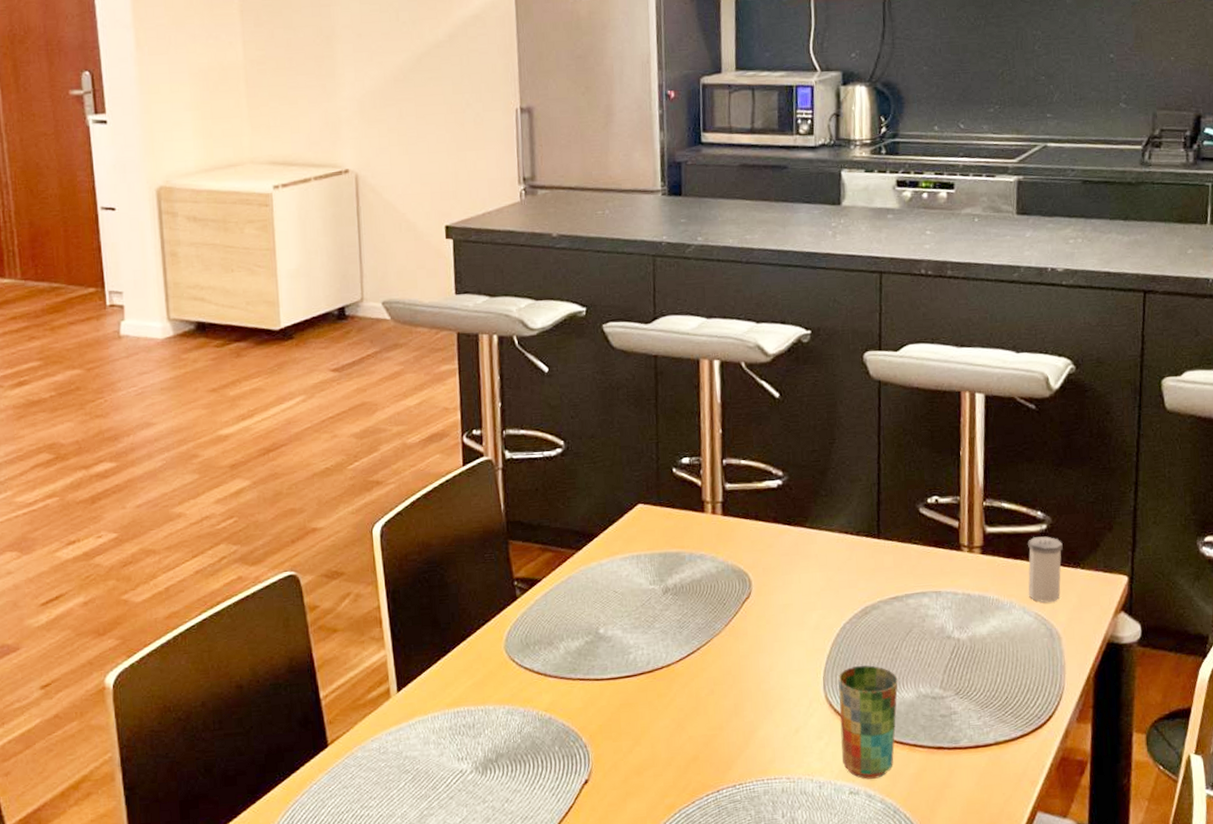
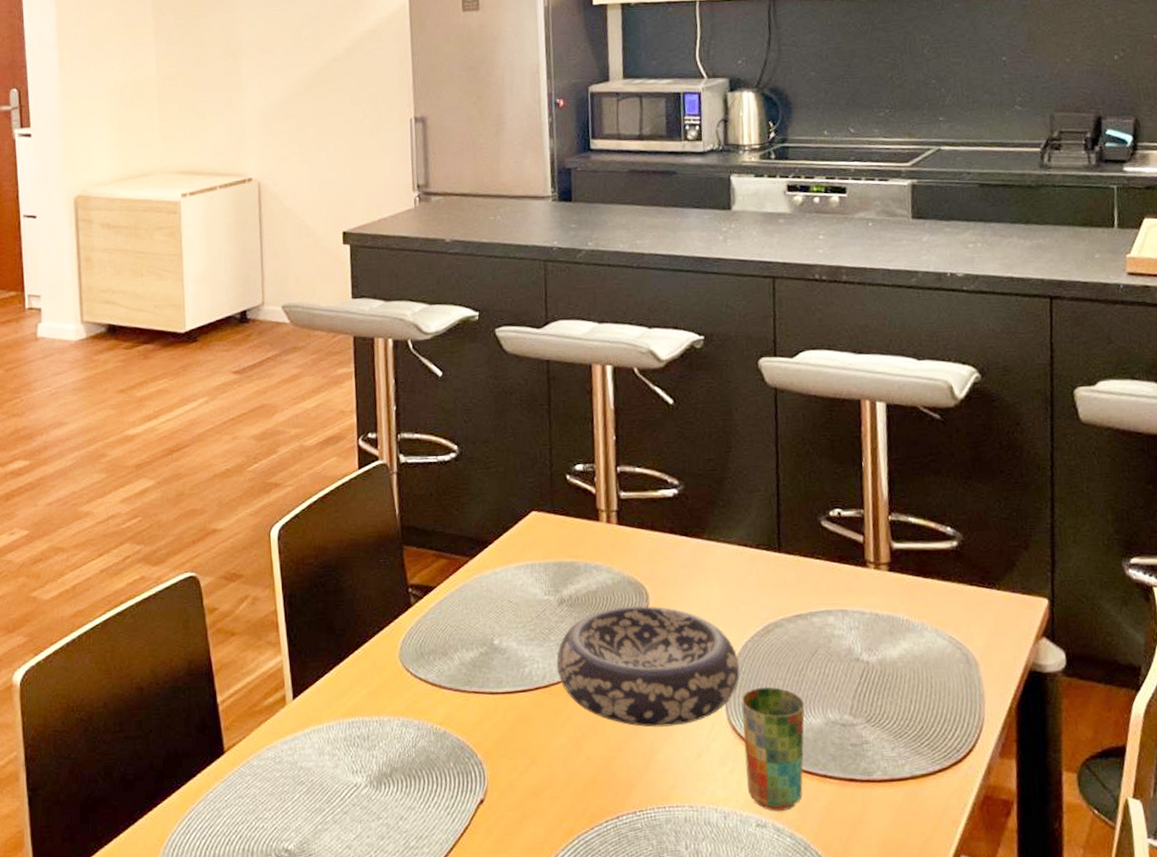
decorative bowl: none [661,592,838,706] -> present [556,606,740,727]
salt shaker: present [1028,536,1063,603] -> none [938,554,976,625]

